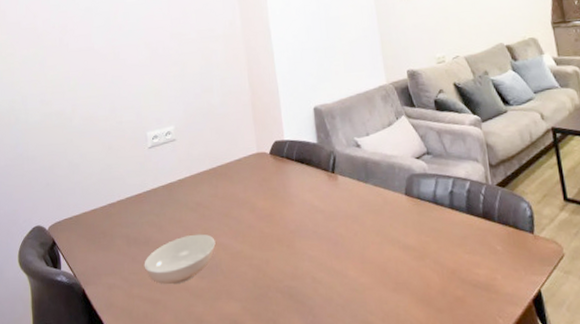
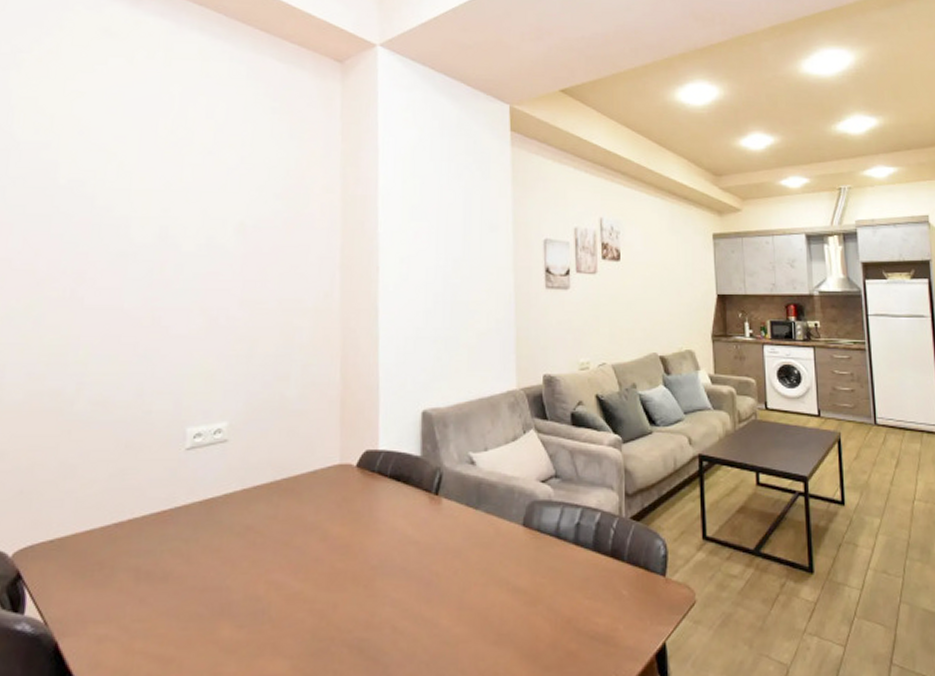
bowl: present [144,234,216,284] -> none [156,568,266,635]

